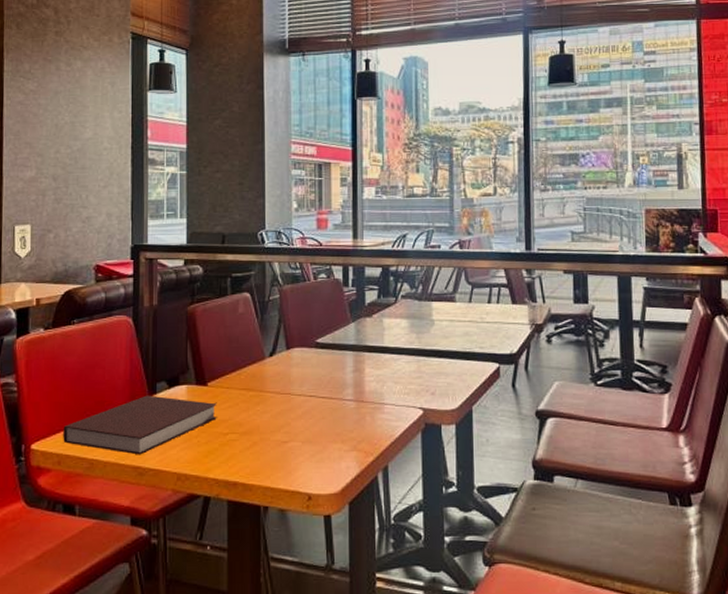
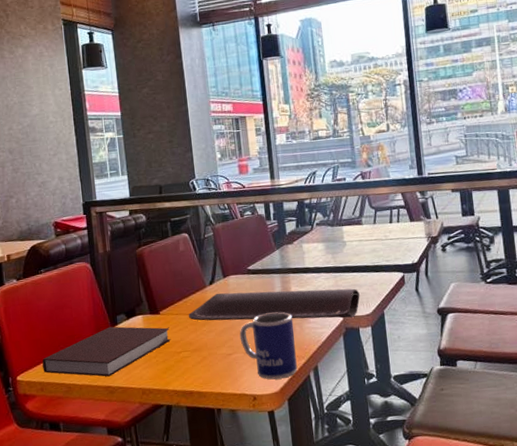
glasses case: none [240,367,446,411] -> present [188,288,360,321]
mug: none [299,396,364,477] -> present [239,312,298,380]

